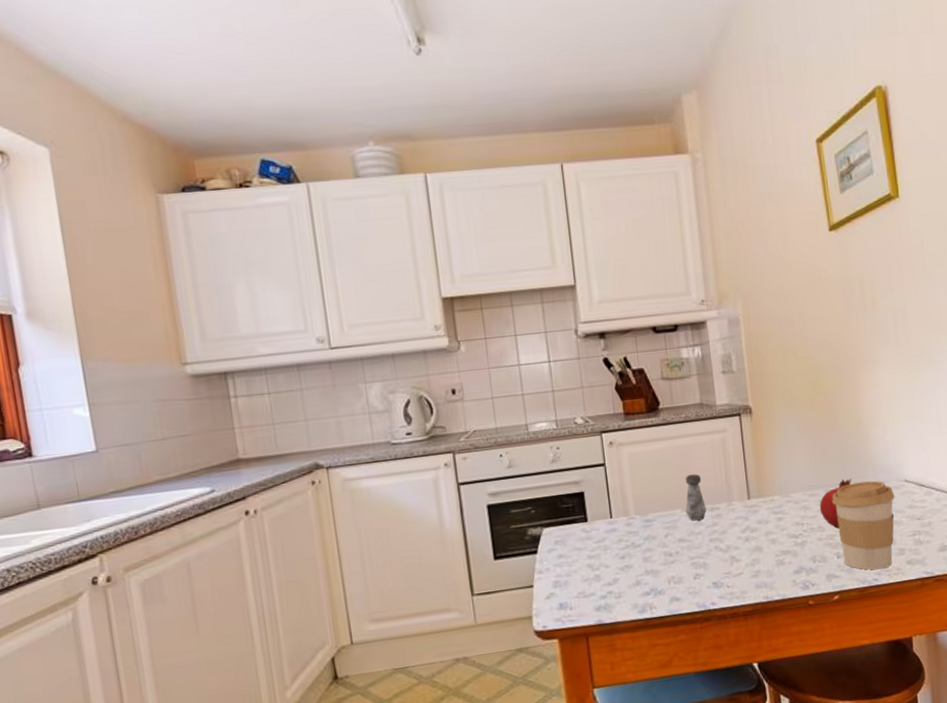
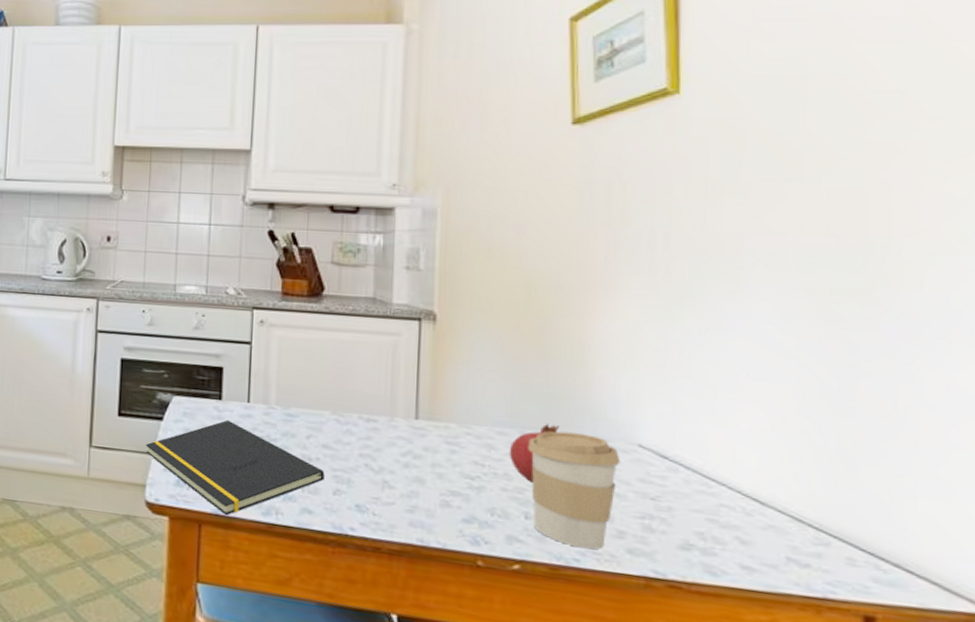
notepad: none [525,538,685,623] -> present [145,419,325,516]
salt shaker: present [685,474,707,521] -> none [336,375,361,430]

